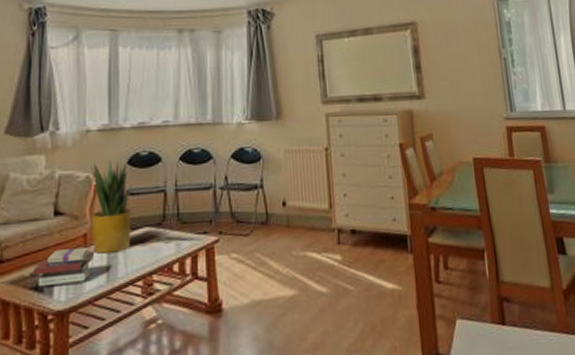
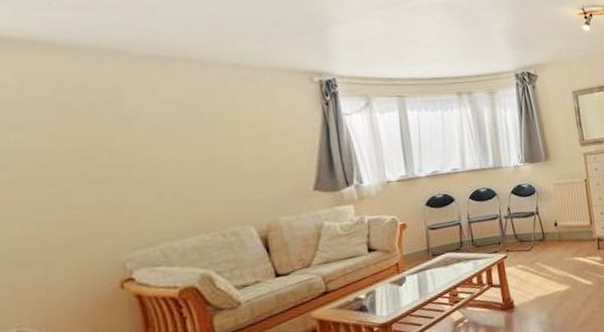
books: present [32,247,90,288] -> none [355,273,405,308]
planter: present [91,159,133,254] -> none [395,202,436,277]

